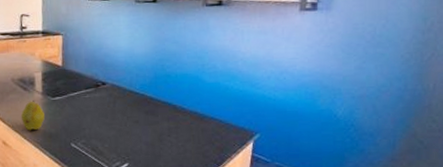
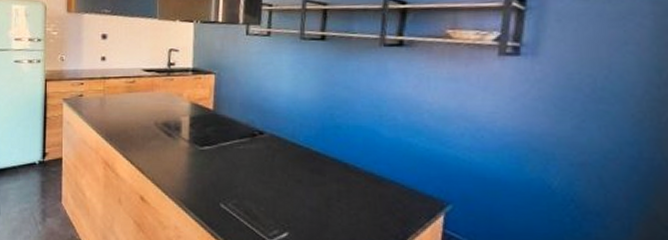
fruit: present [20,101,45,131] -> none [163,149,190,186]

